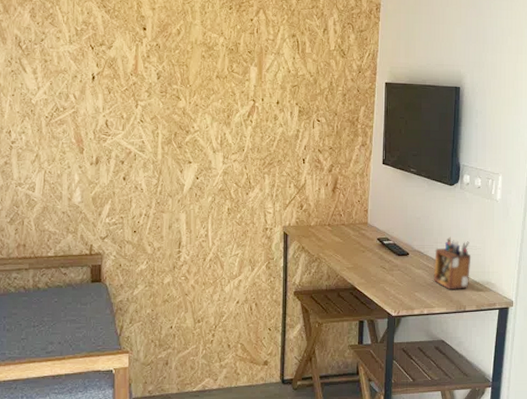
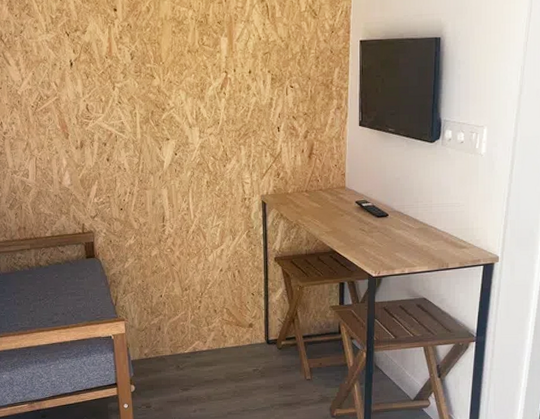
desk organizer: present [433,236,471,290] -> none [414,195,454,249]

